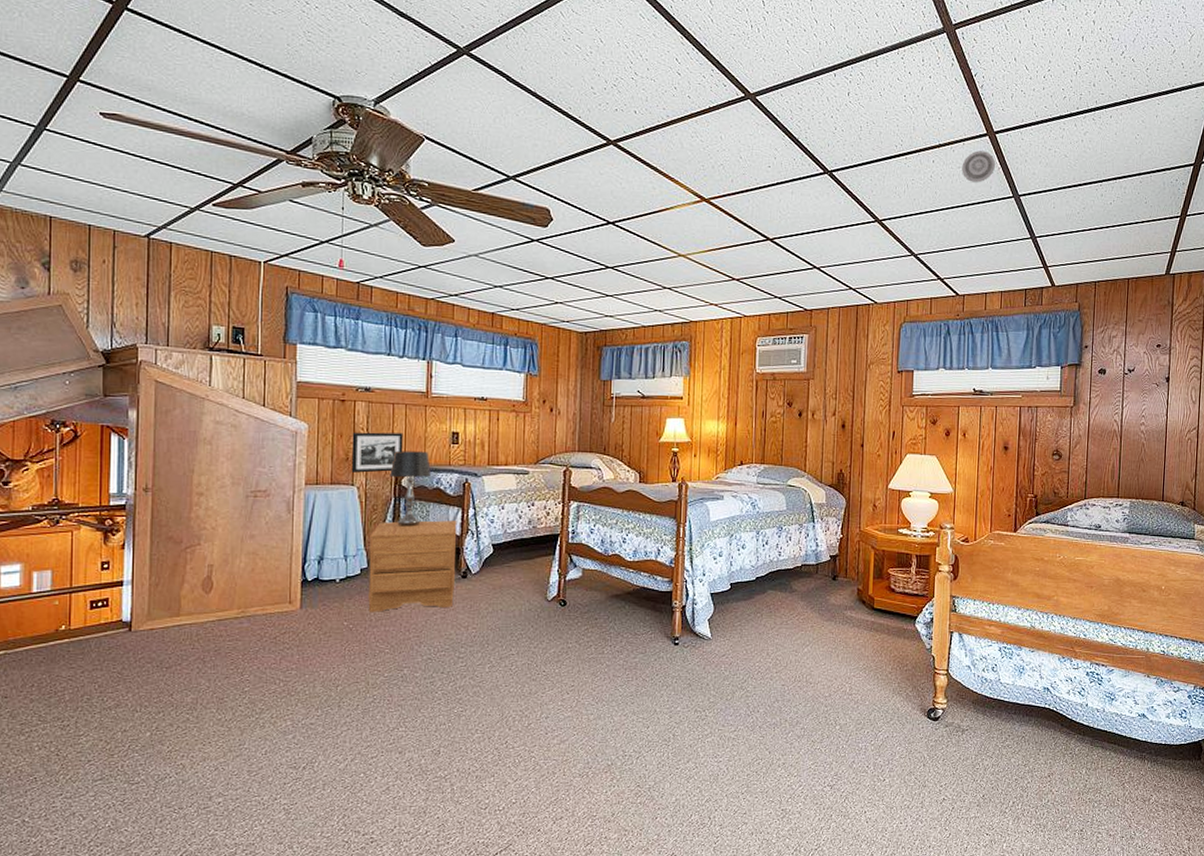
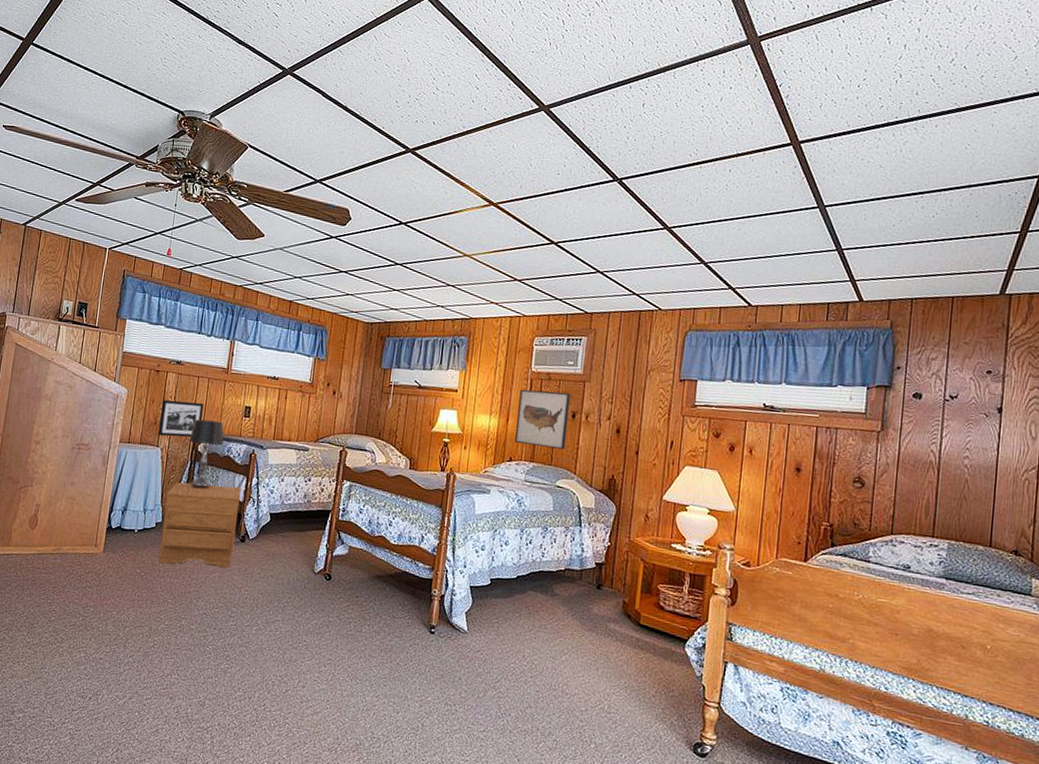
wall art: none [745,391,797,448] -> present [515,389,571,449]
smoke detector: present [962,150,996,183] -> none [761,160,800,192]

